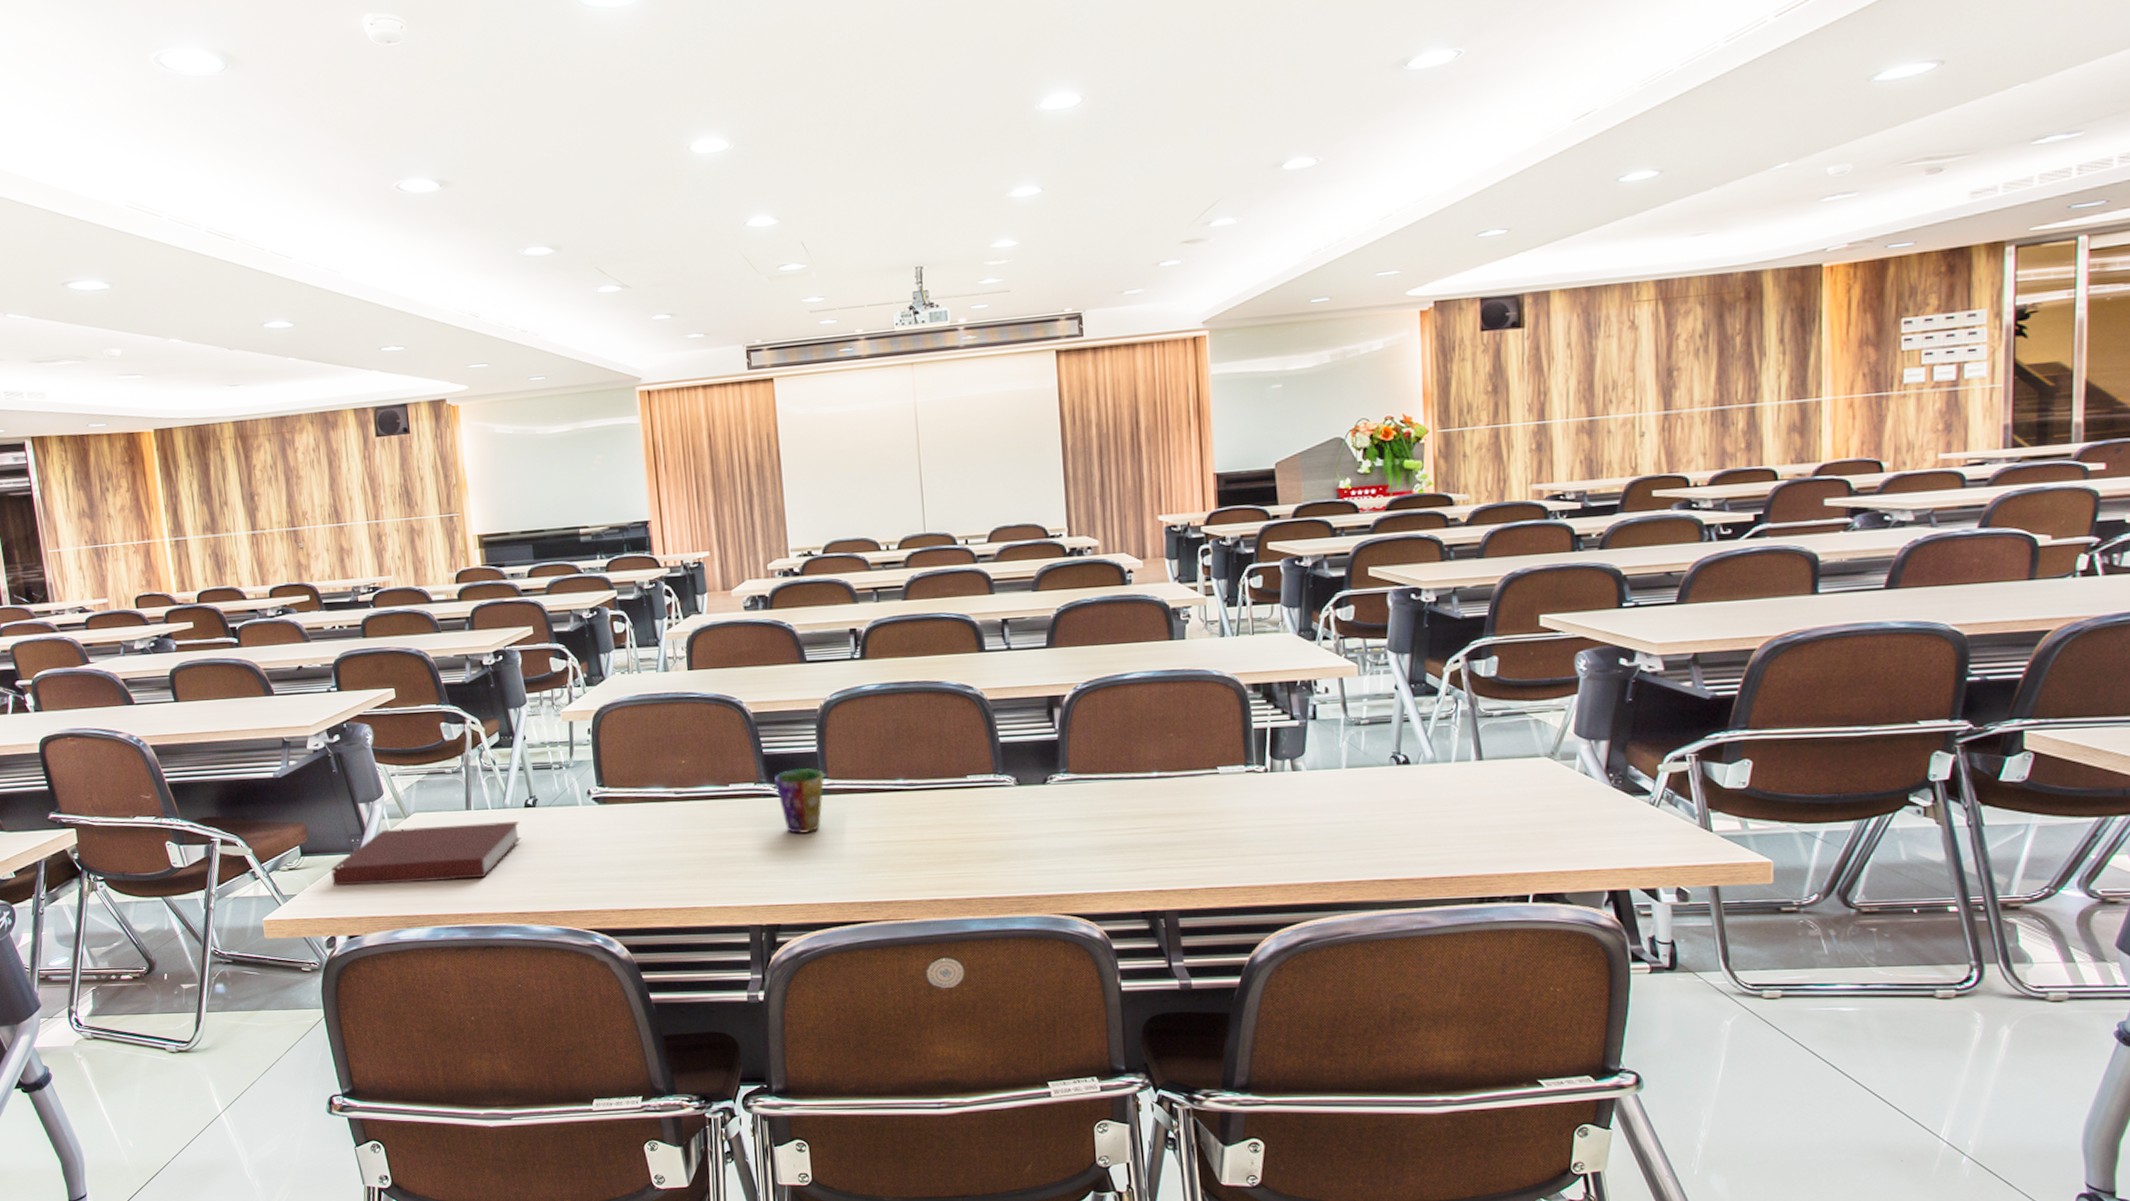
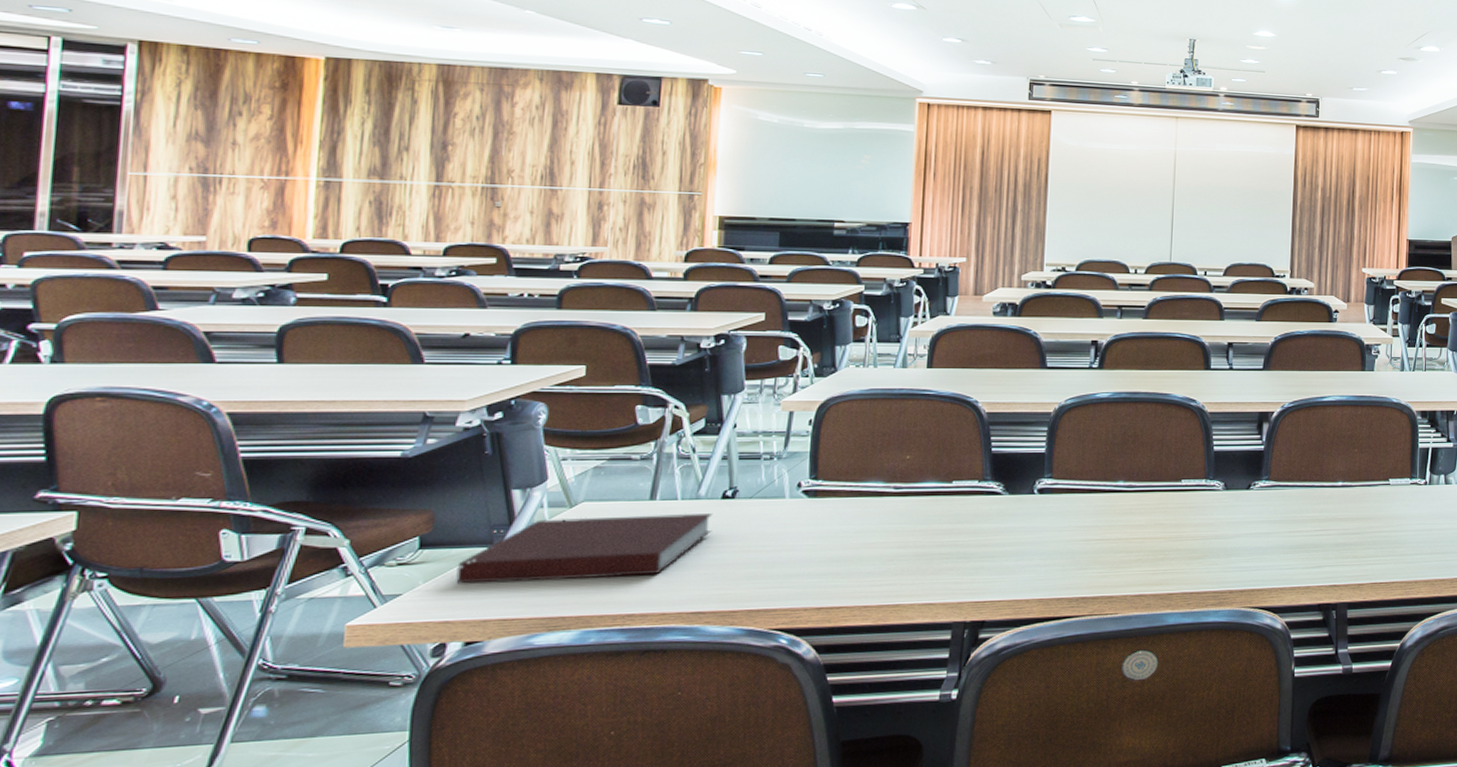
cup: present [774,768,825,834] -> none [999,467,1050,531]

